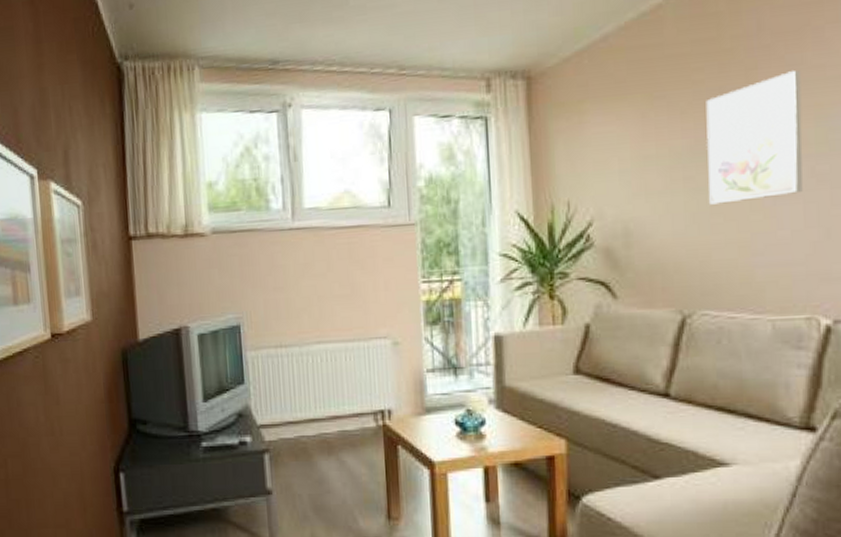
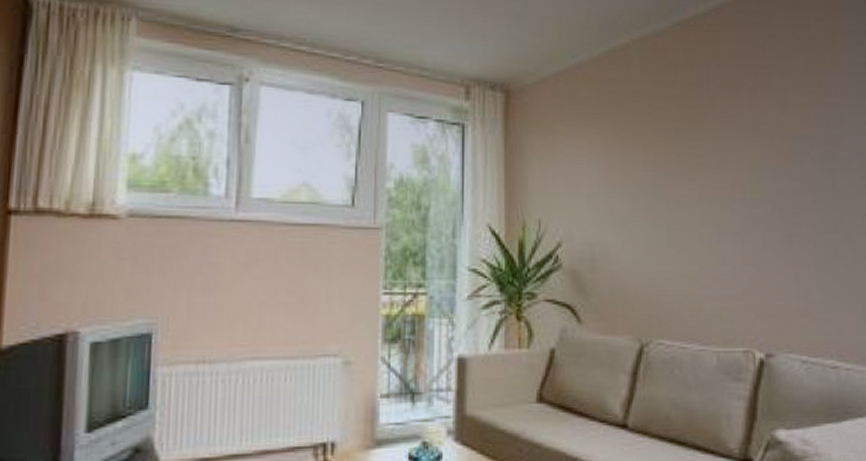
wall art: present [706,70,803,205] -> none [664,122,741,237]

